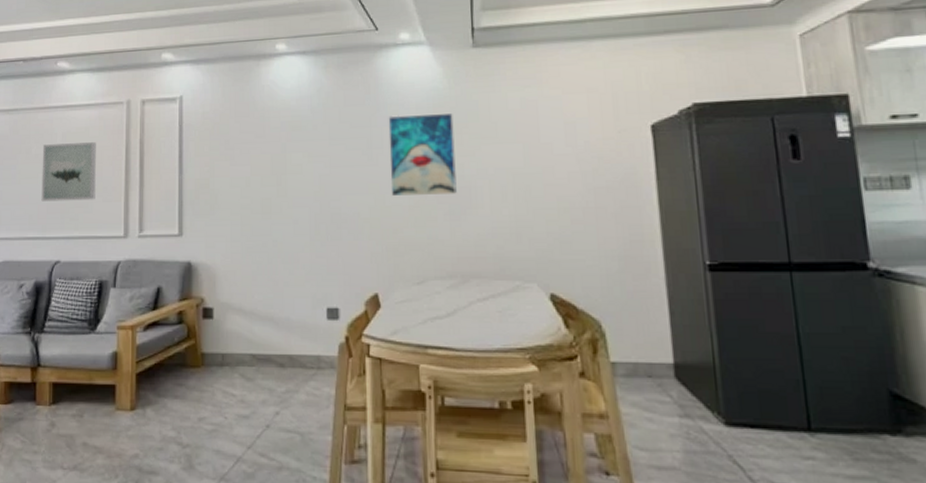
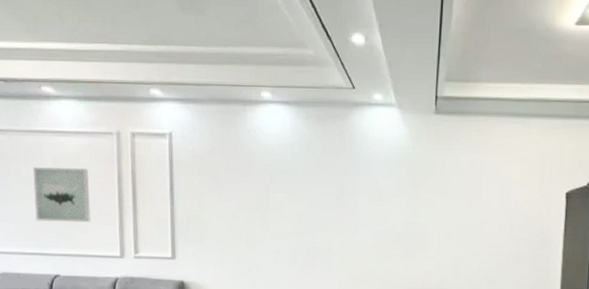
wall art: present [388,114,457,196] -> none [359,167,414,237]

